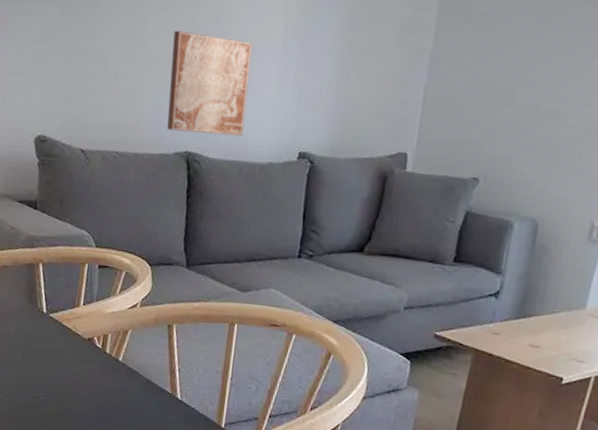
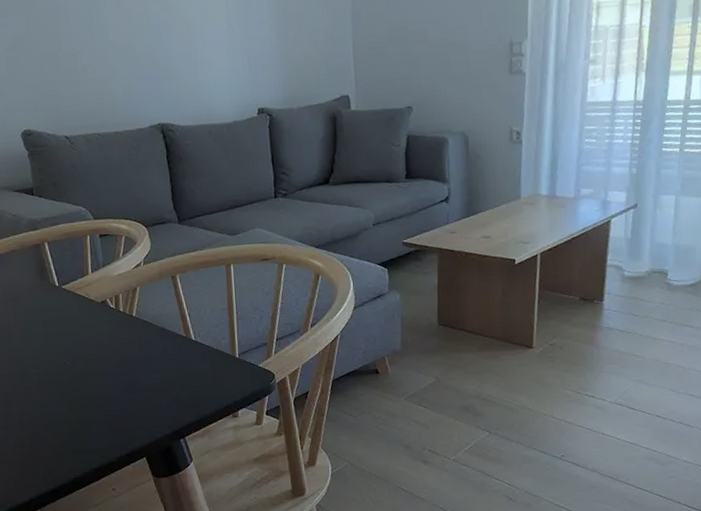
wall art: present [167,30,253,137] -> none [130,22,207,108]

